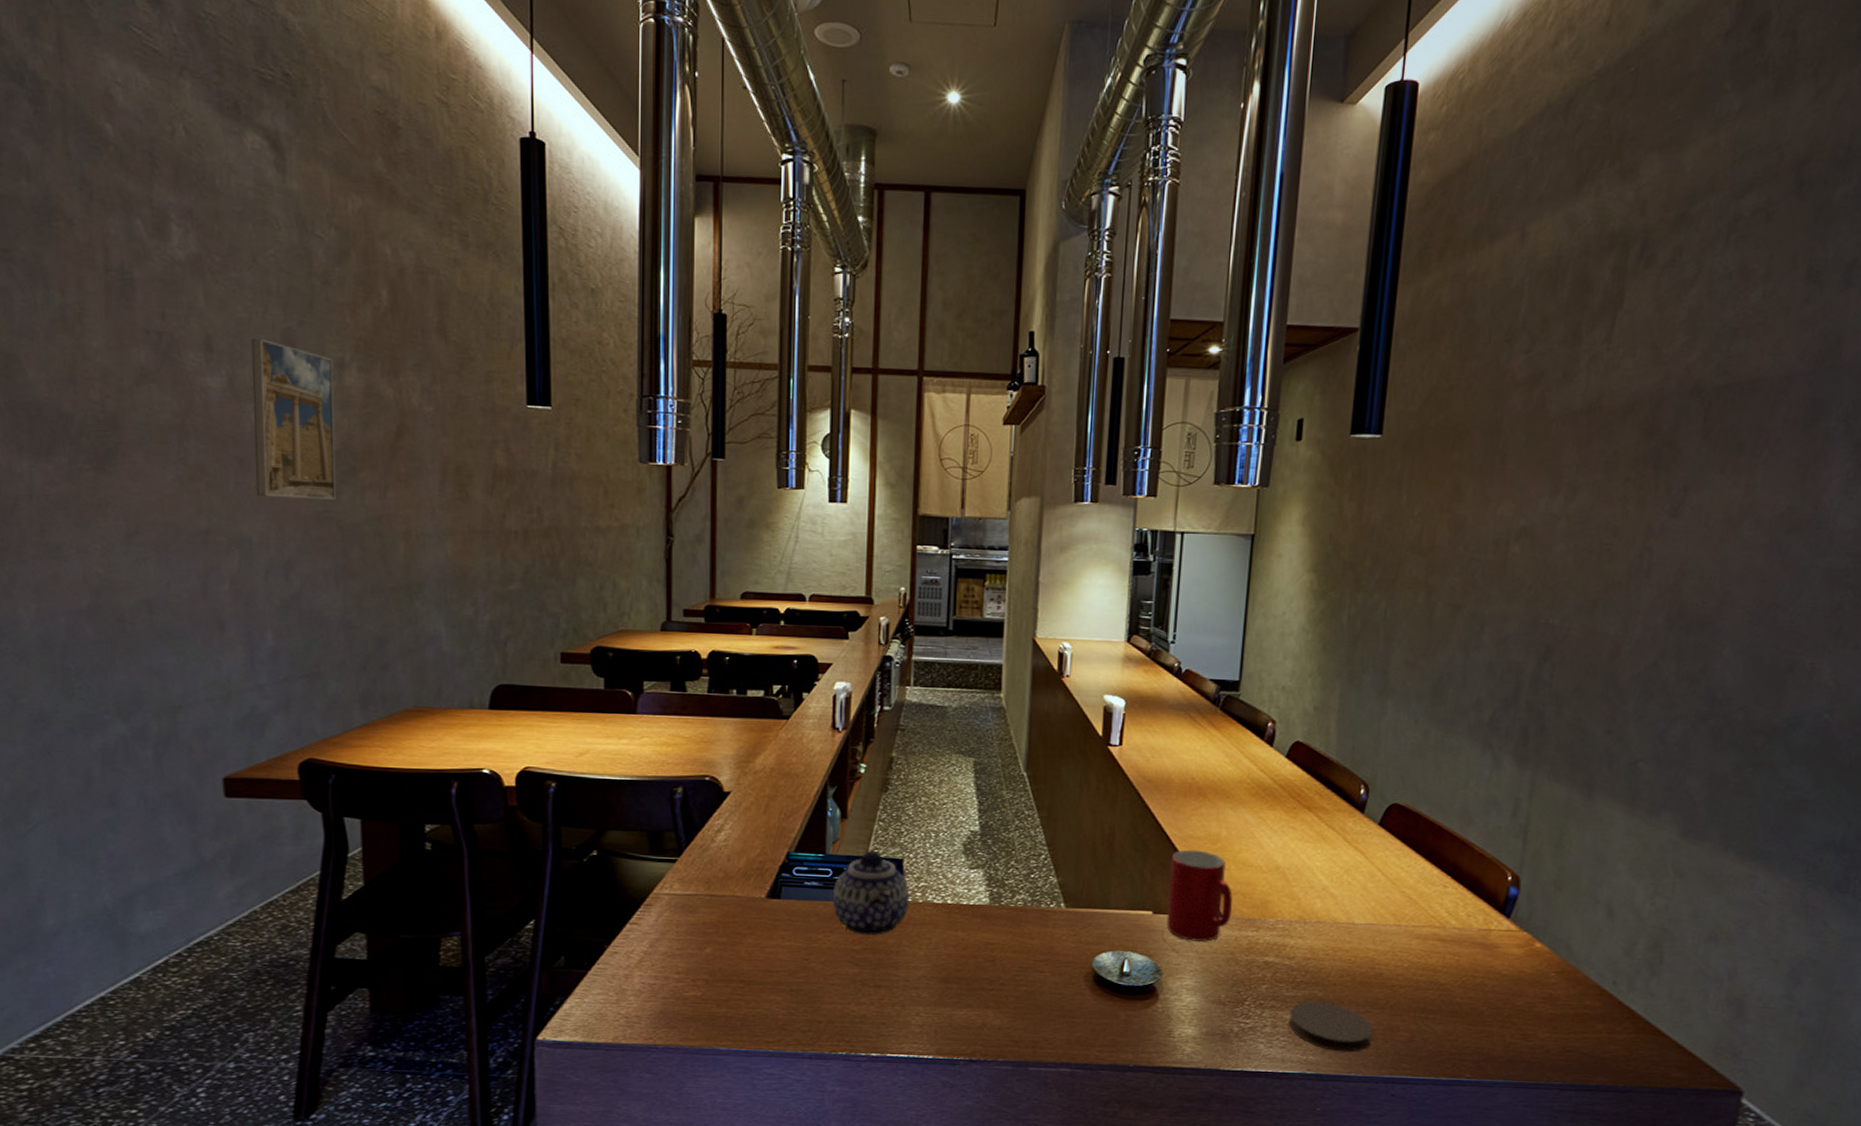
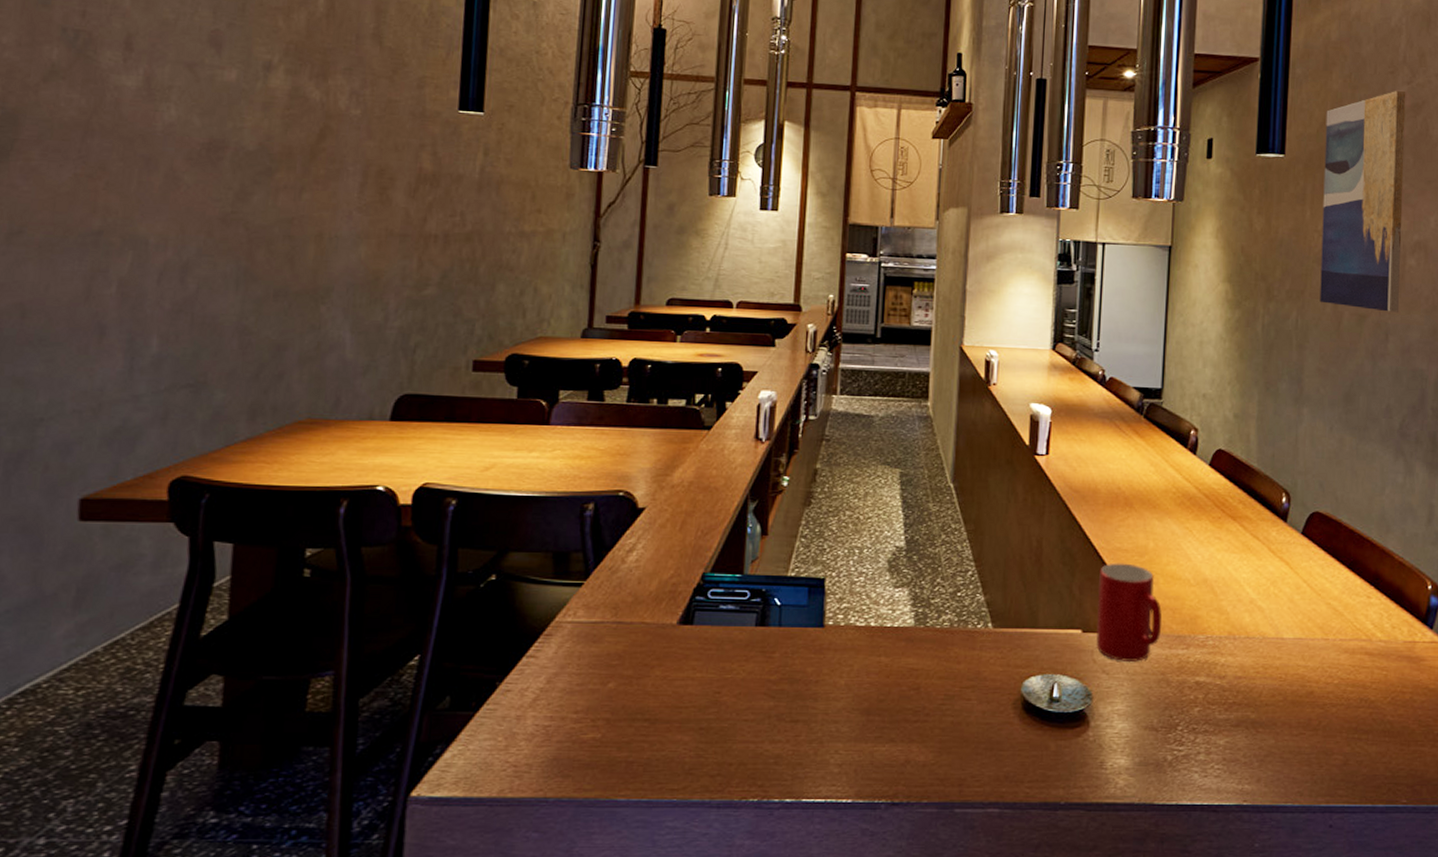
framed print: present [252,338,336,500] -> none [159,38,260,201]
teapot: present [833,850,910,936] -> none [749,569,831,665]
coaster: present [1289,1001,1373,1053] -> none [1223,724,1307,780]
wall art: none [1411,360,1523,603] -> present [1320,90,1406,312]

